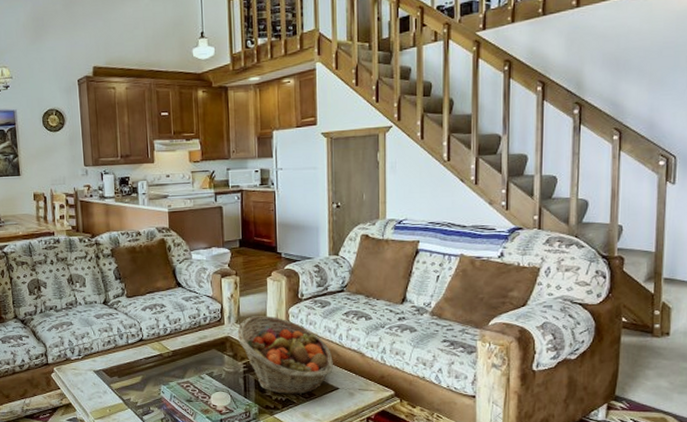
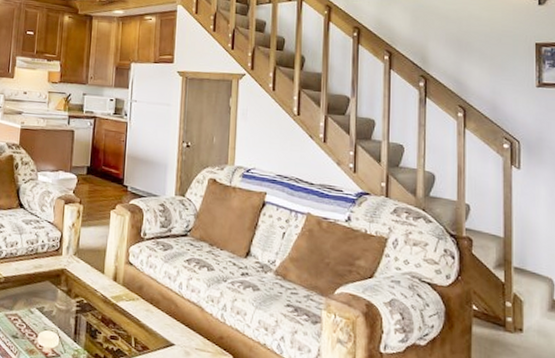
fruit basket: present [237,316,333,394] -> none [74,250,171,346]

